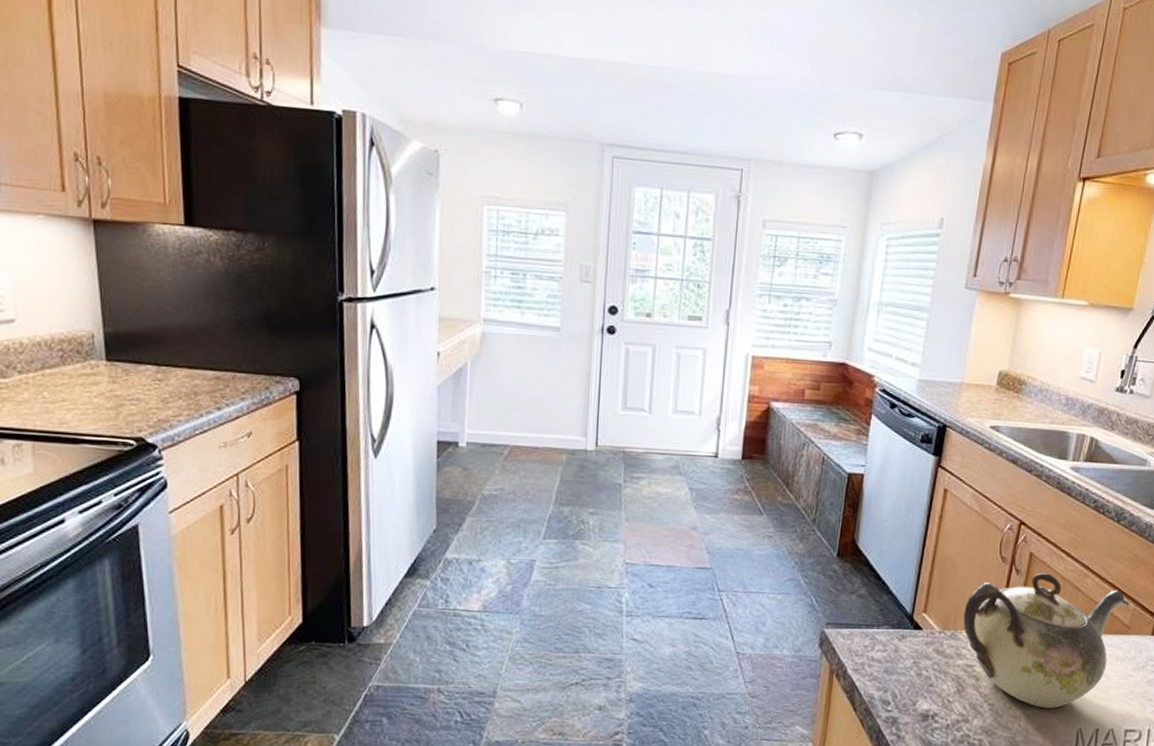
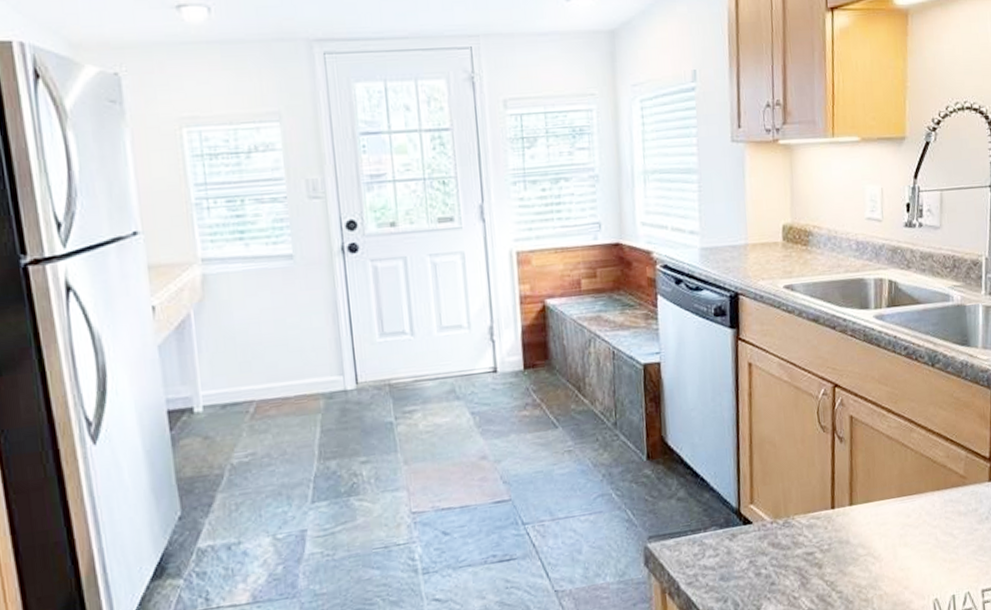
teapot: present [963,572,1129,709] -> none [792,435,960,585]

